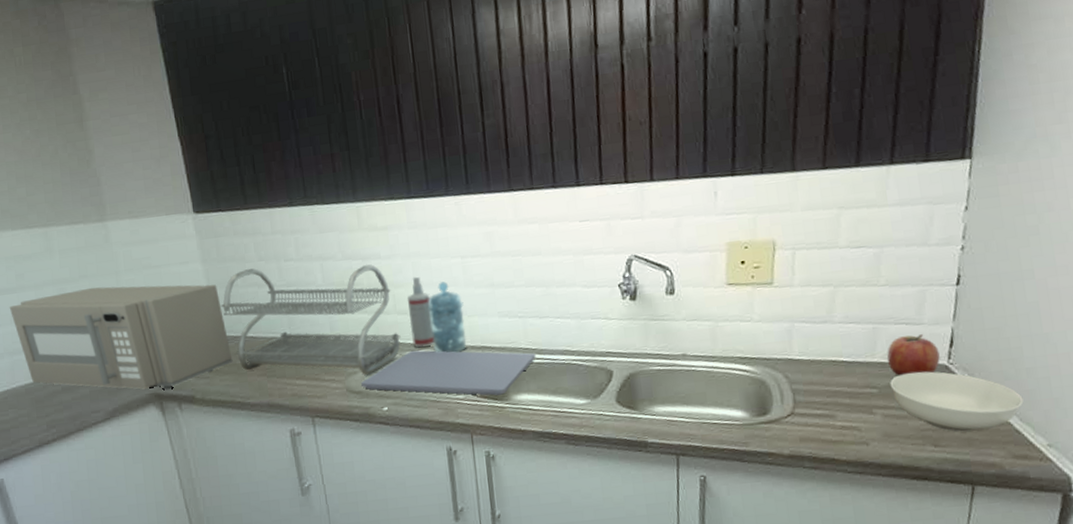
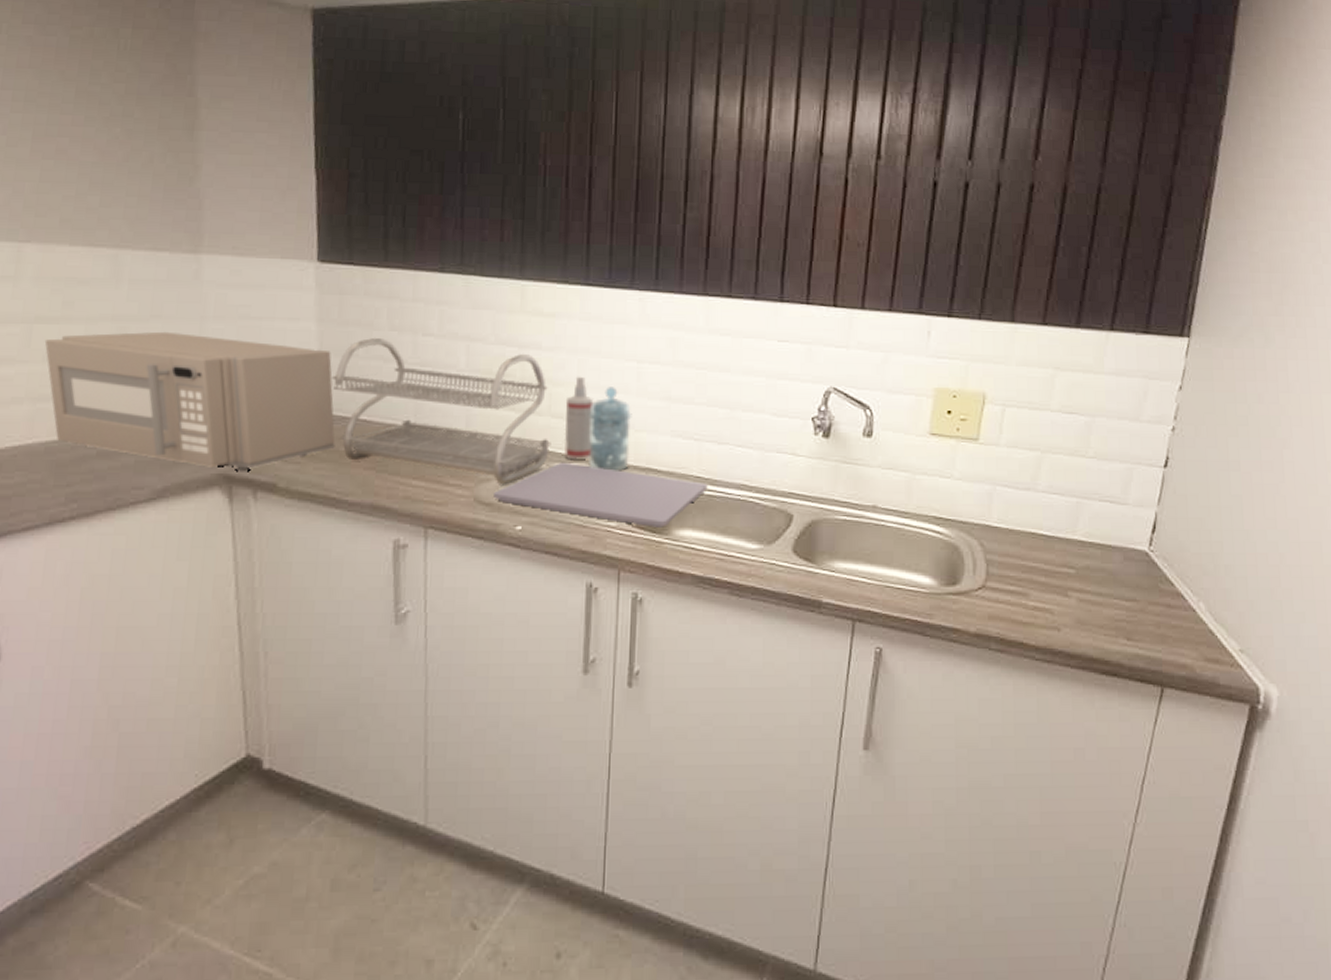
fruit: present [886,334,940,376] -> none [1087,515,1141,560]
bowl: present [890,371,1024,433] -> none [1088,556,1220,627]

